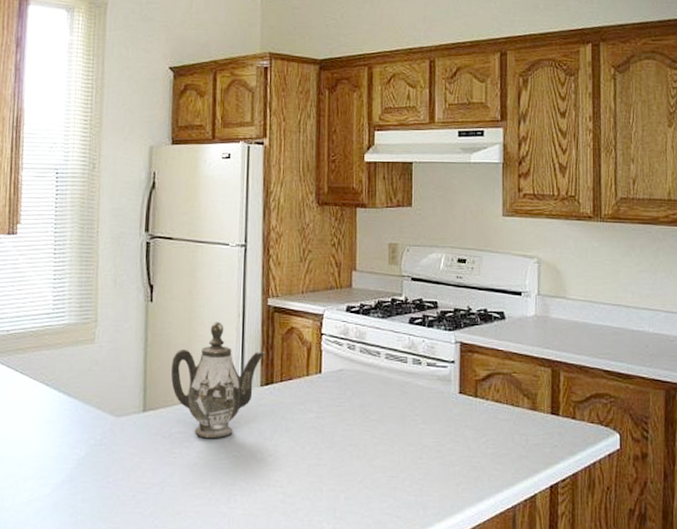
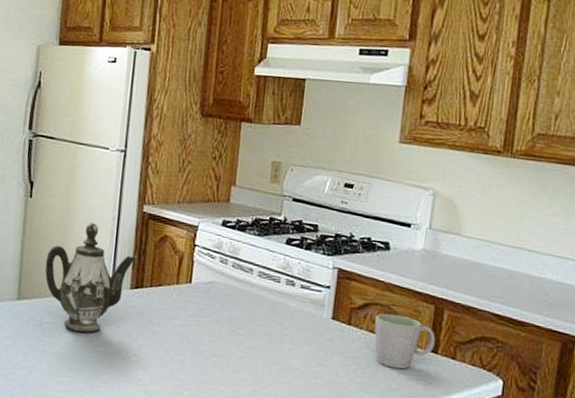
mug: none [498,381,555,435] -> present [374,313,435,369]

